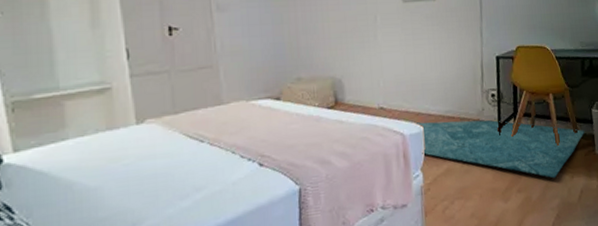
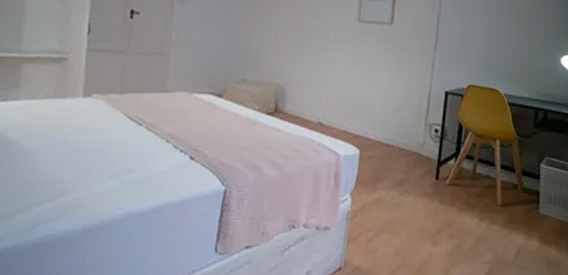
rug: present [417,119,585,179] -> none [353,145,530,231]

